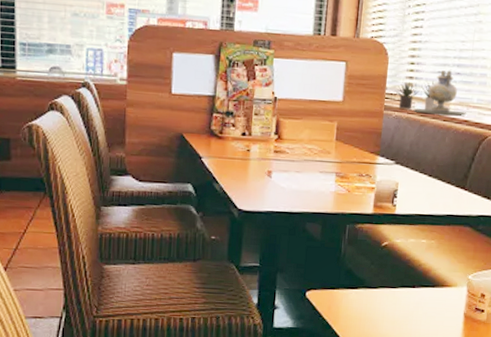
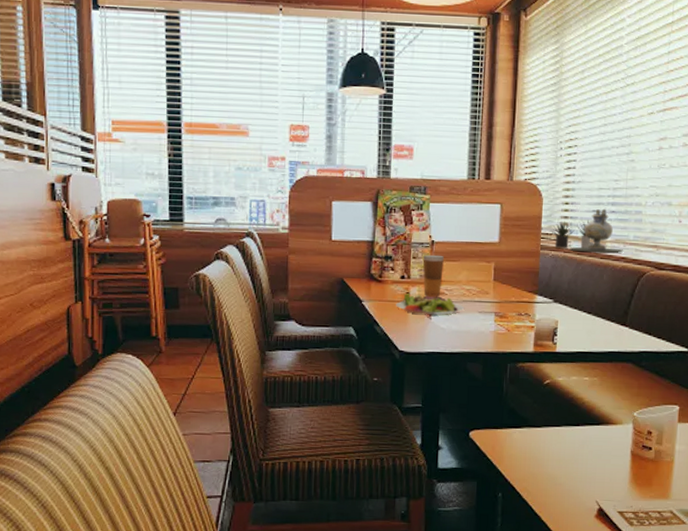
salad plate: none [236,151,306,174] -> present [396,293,465,315]
beverage cup: none [264,111,286,156] -> present [422,254,444,298]

